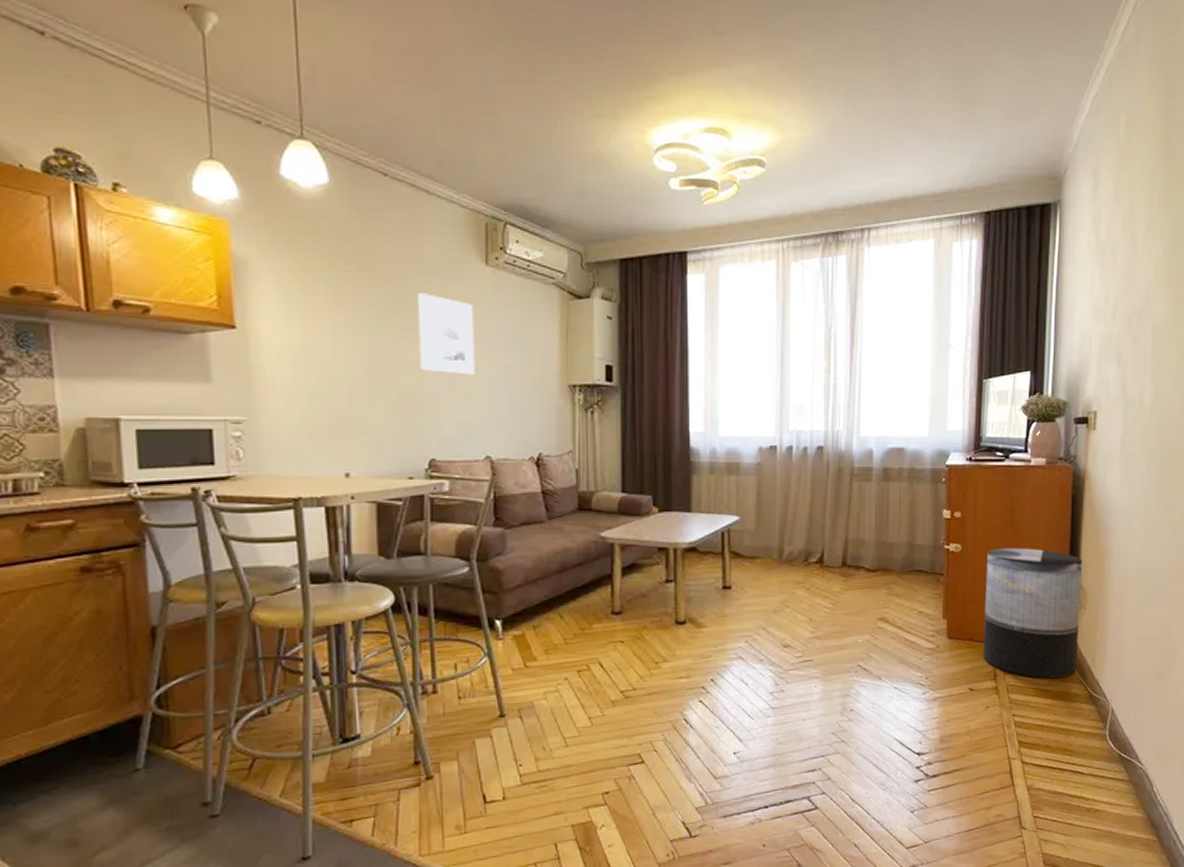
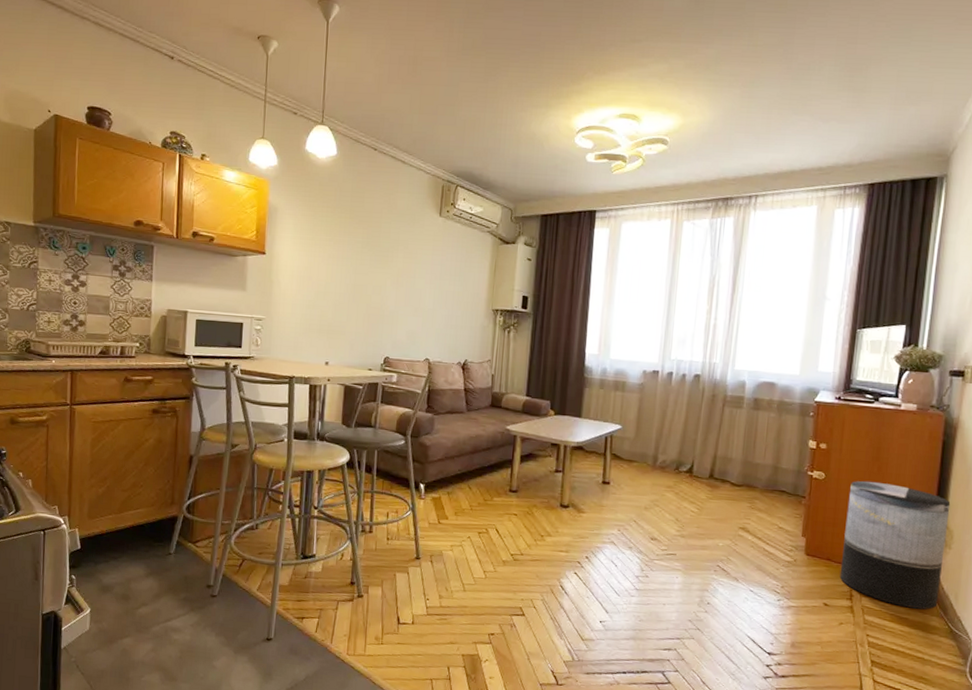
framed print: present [416,293,475,375] -> none [385,235,428,297]

